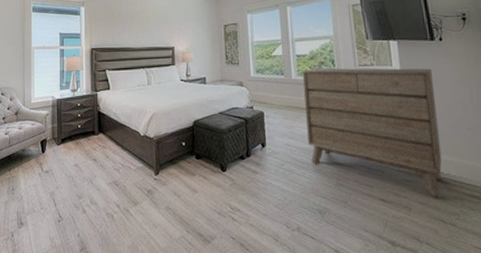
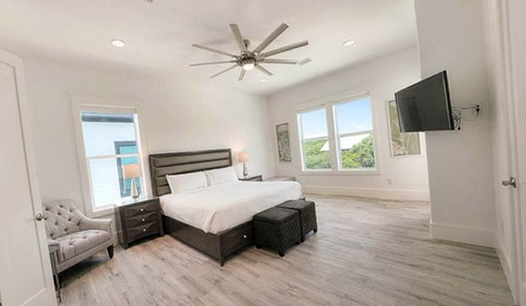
dresser: present [303,68,443,198] -> none [347,154,457,259]

